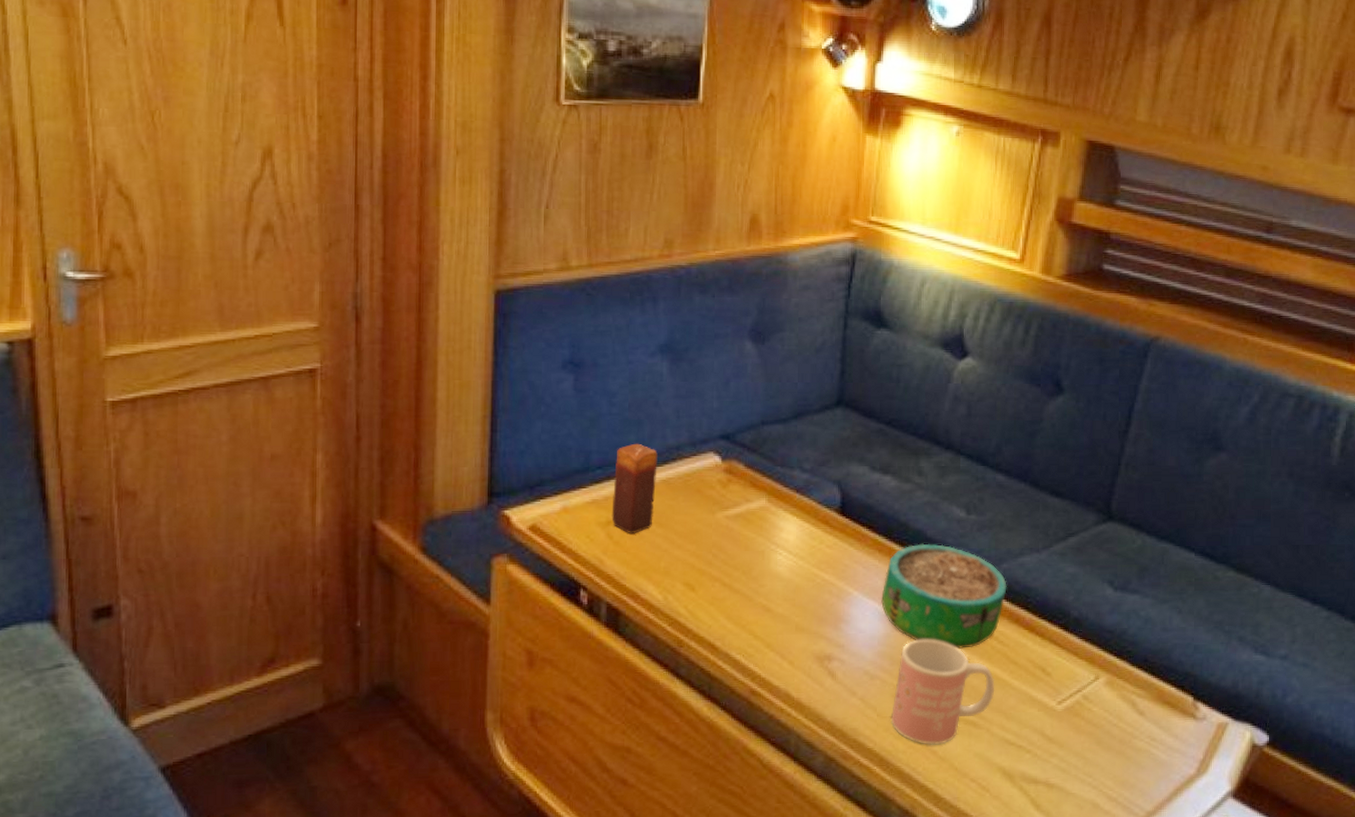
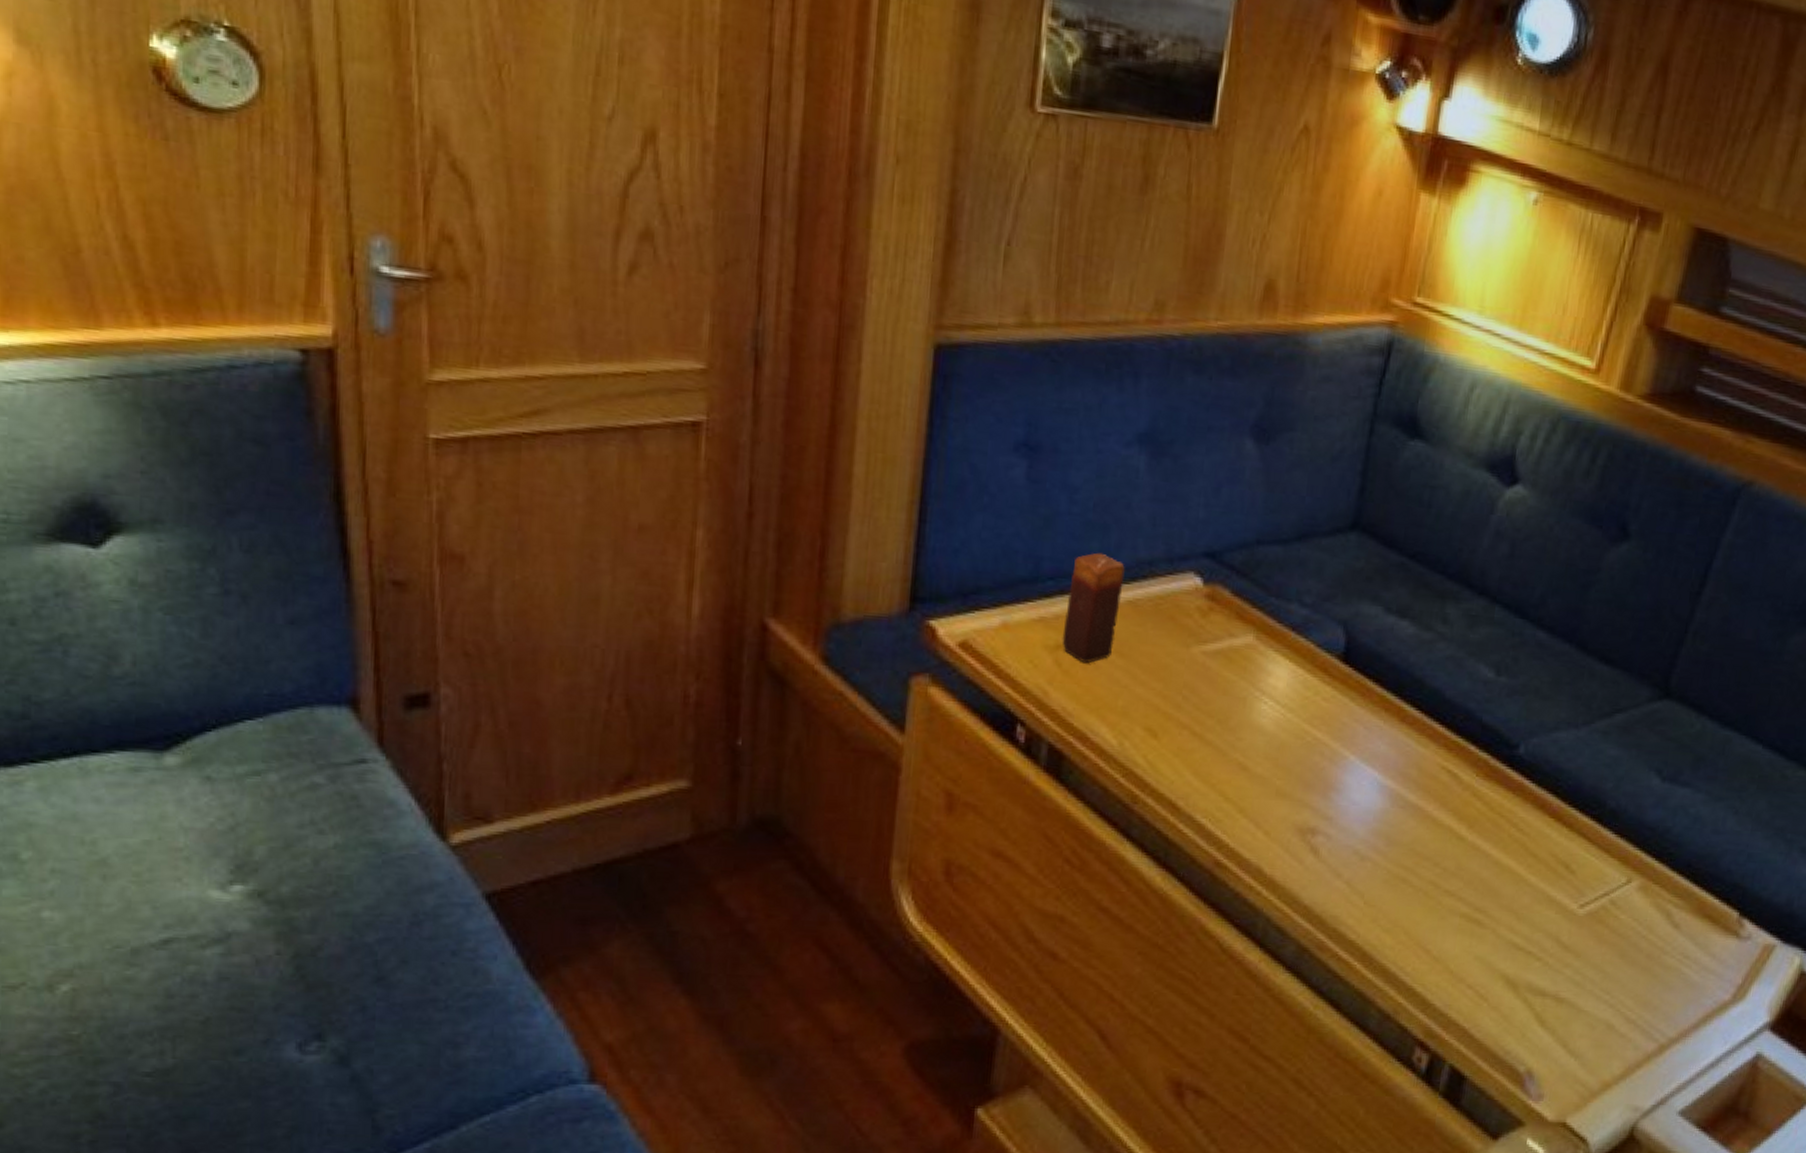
decorative bowl: present [881,543,1007,649] -> none [1382,705,1536,834]
mug: present [890,639,995,745] -> none [1380,818,1509,943]

